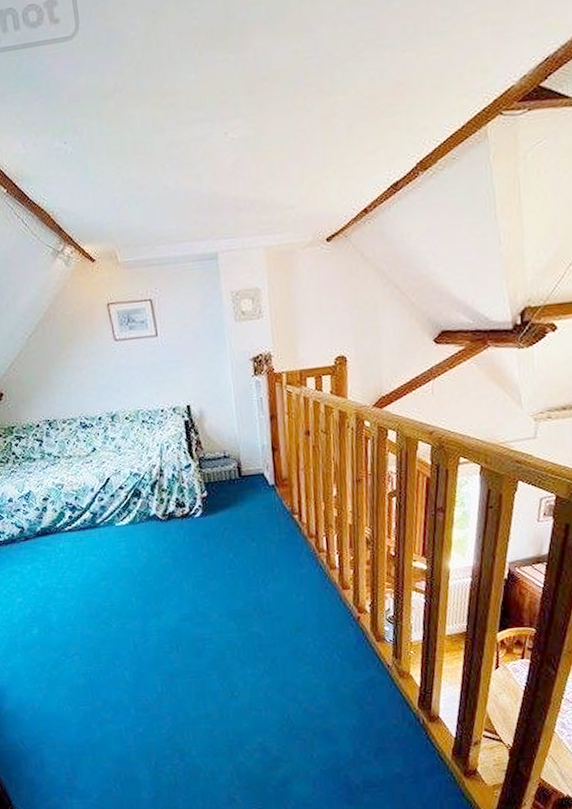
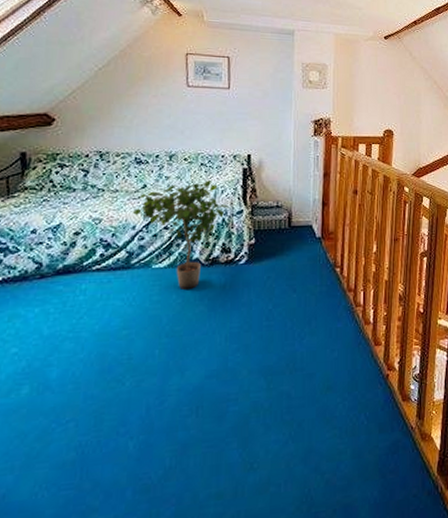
potted plant: none [88,437,177,545] -> present [132,180,230,291]

